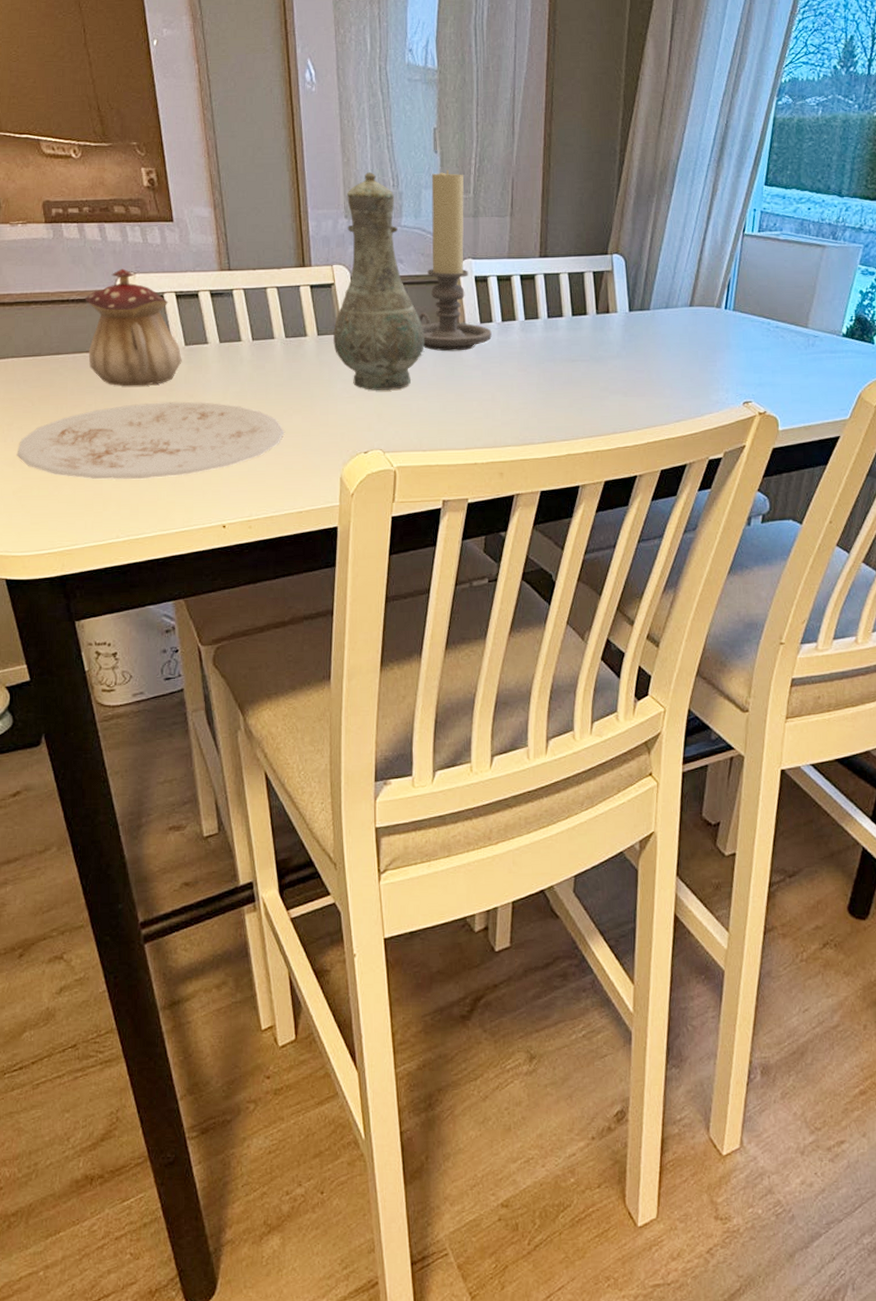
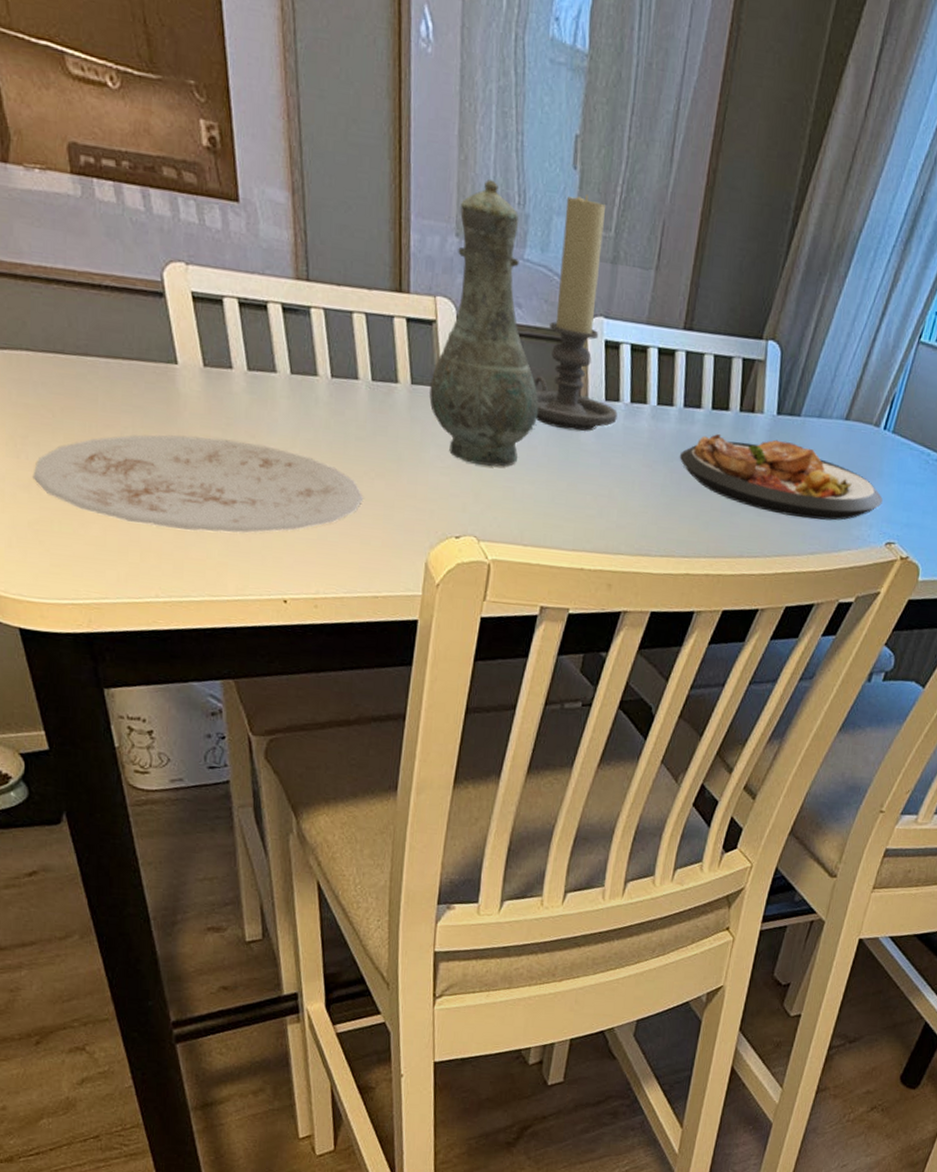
teapot: present [84,268,182,387] -> none [121,254,243,414]
plate: none [549,332,734,393] -> present [679,433,883,521]

